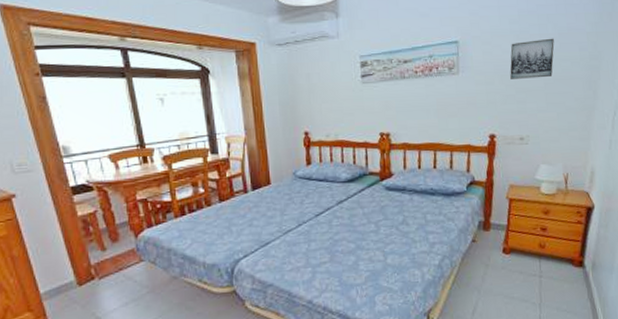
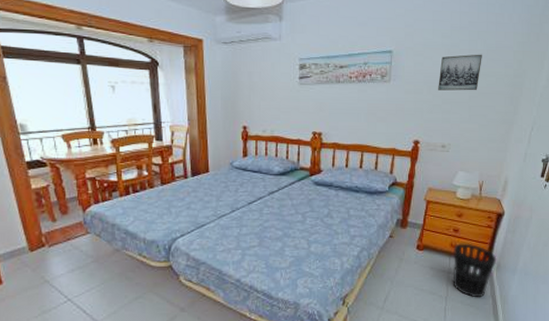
wastebasket: none [543,242,591,303] -> present [452,243,497,298]

